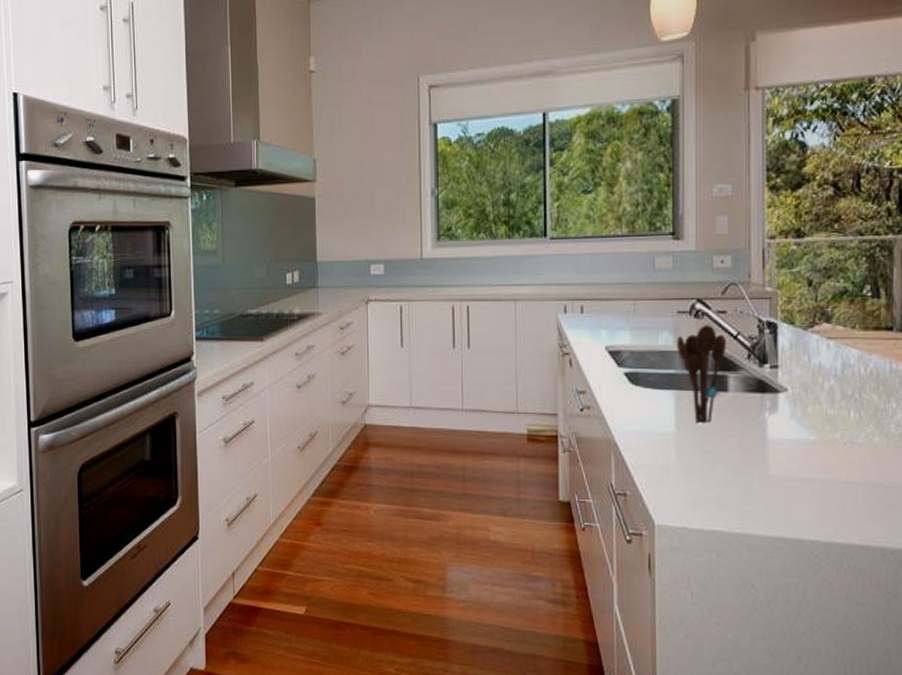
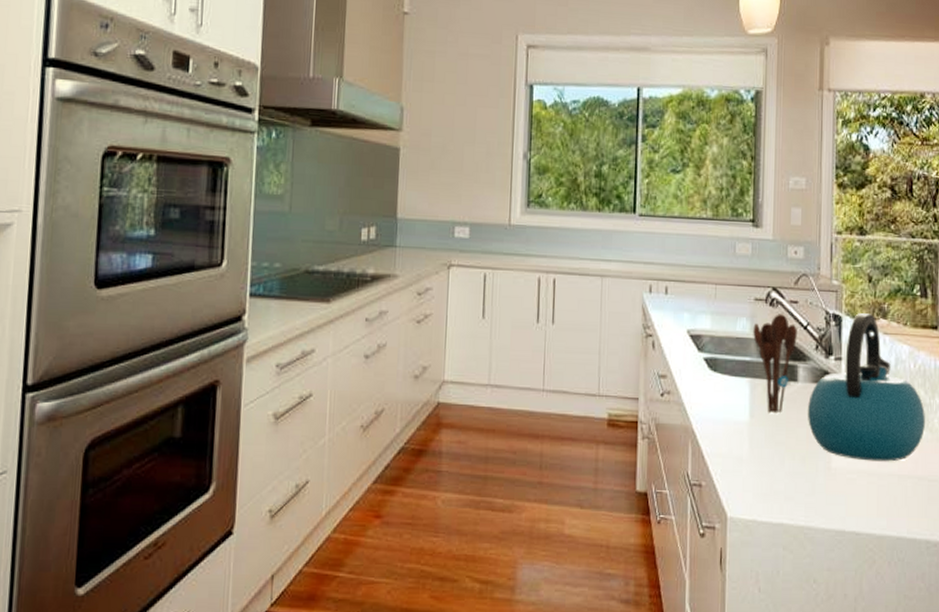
kettle: none [739,319,879,469] -> present [807,313,925,462]

